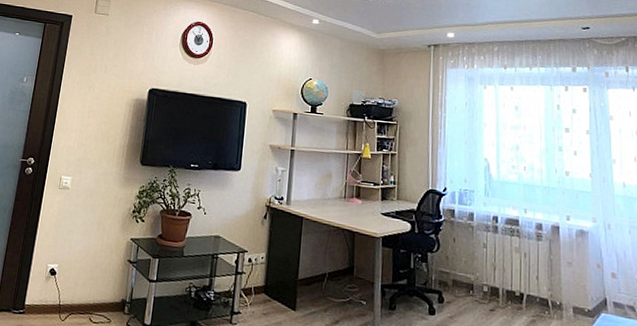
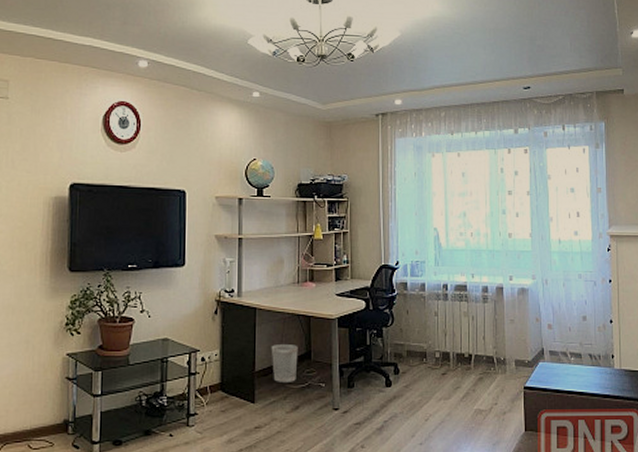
wastebasket: none [314,255,341,295] -> present [271,345,298,382]

